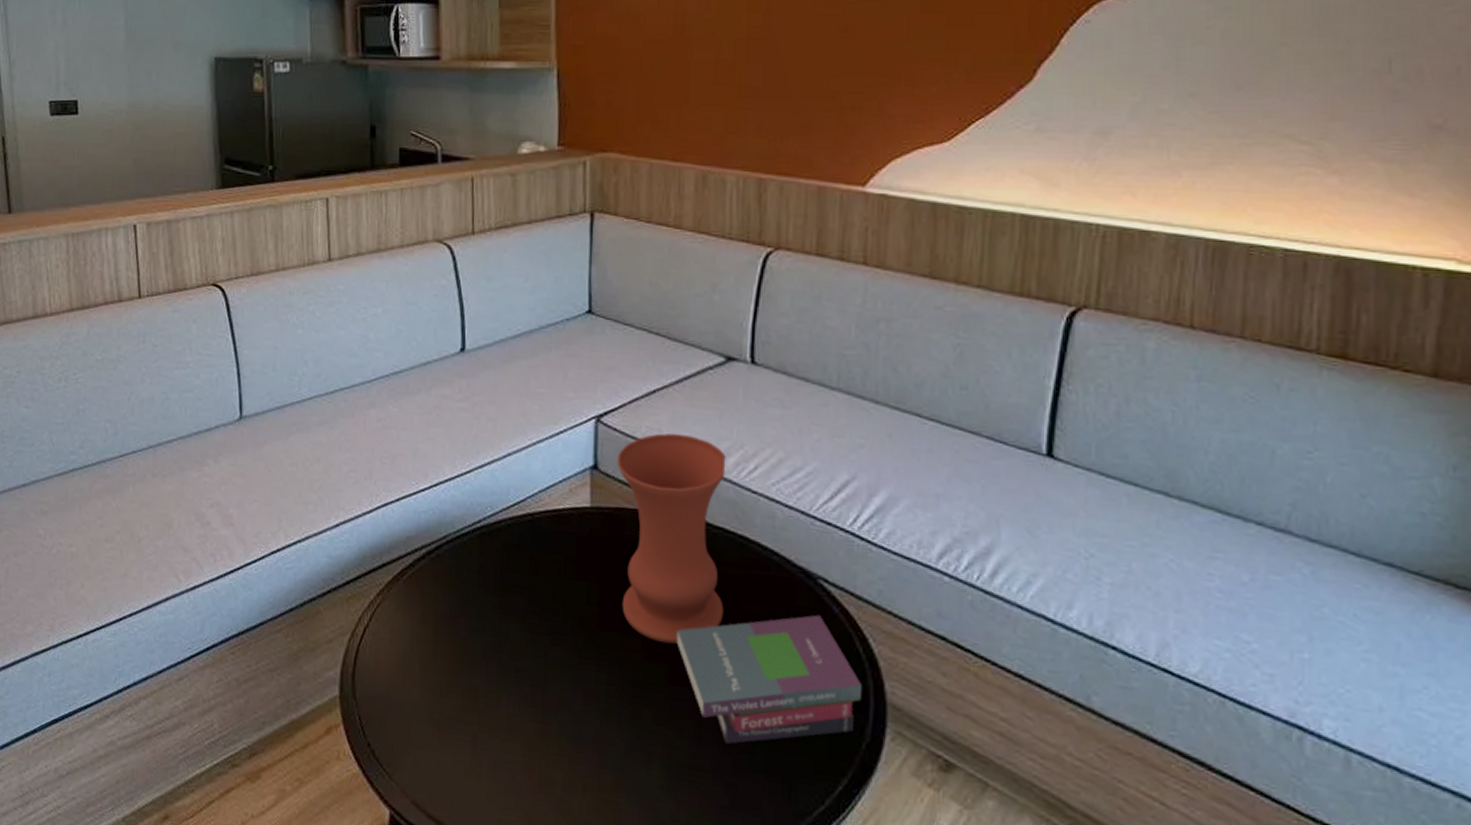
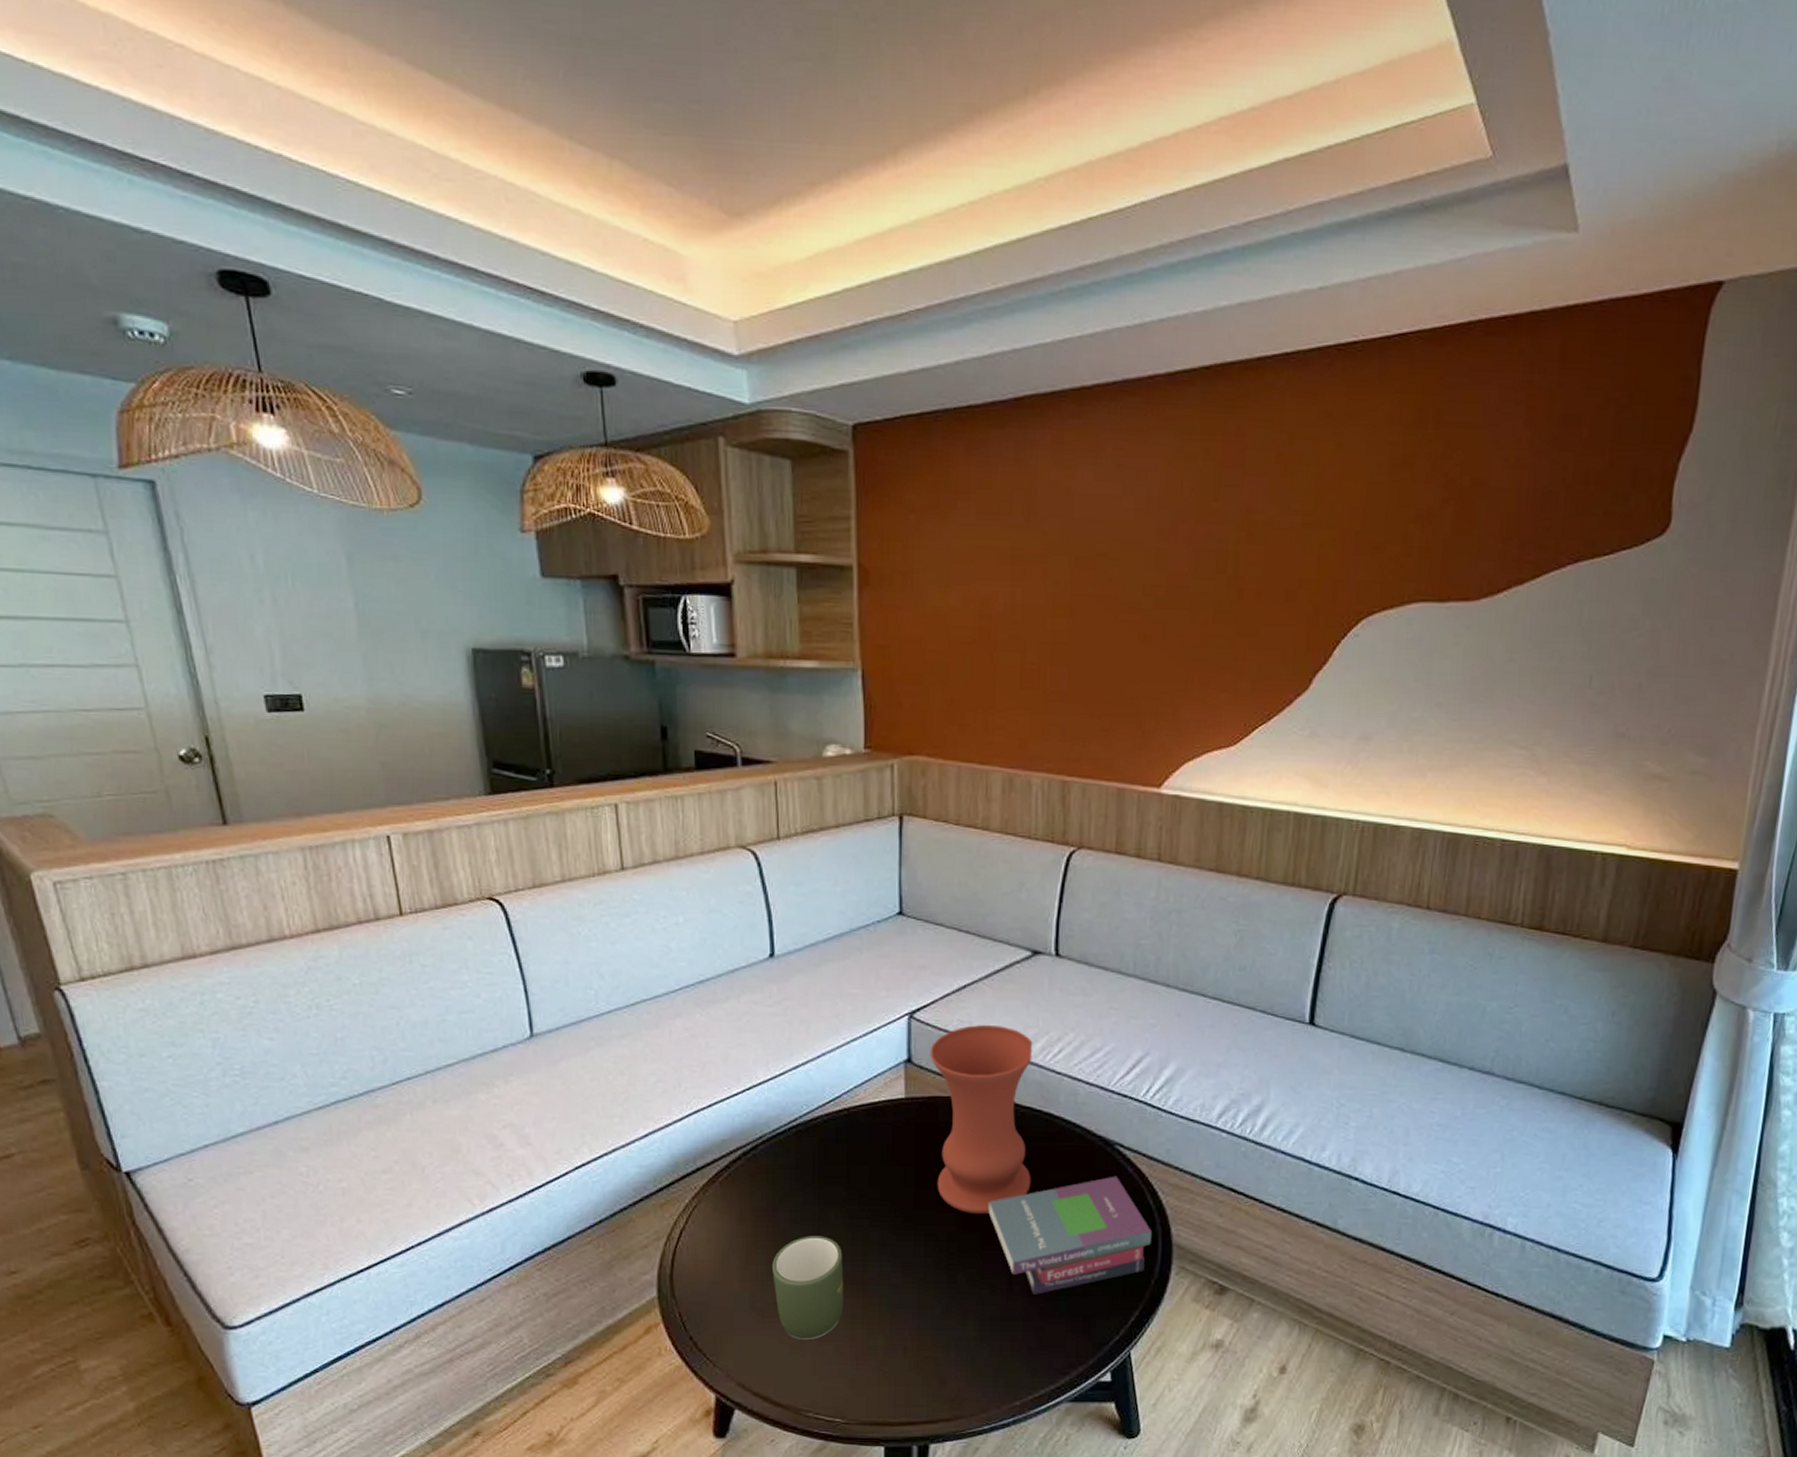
mug: none [451,647,523,763] -> present [772,1236,844,1339]

